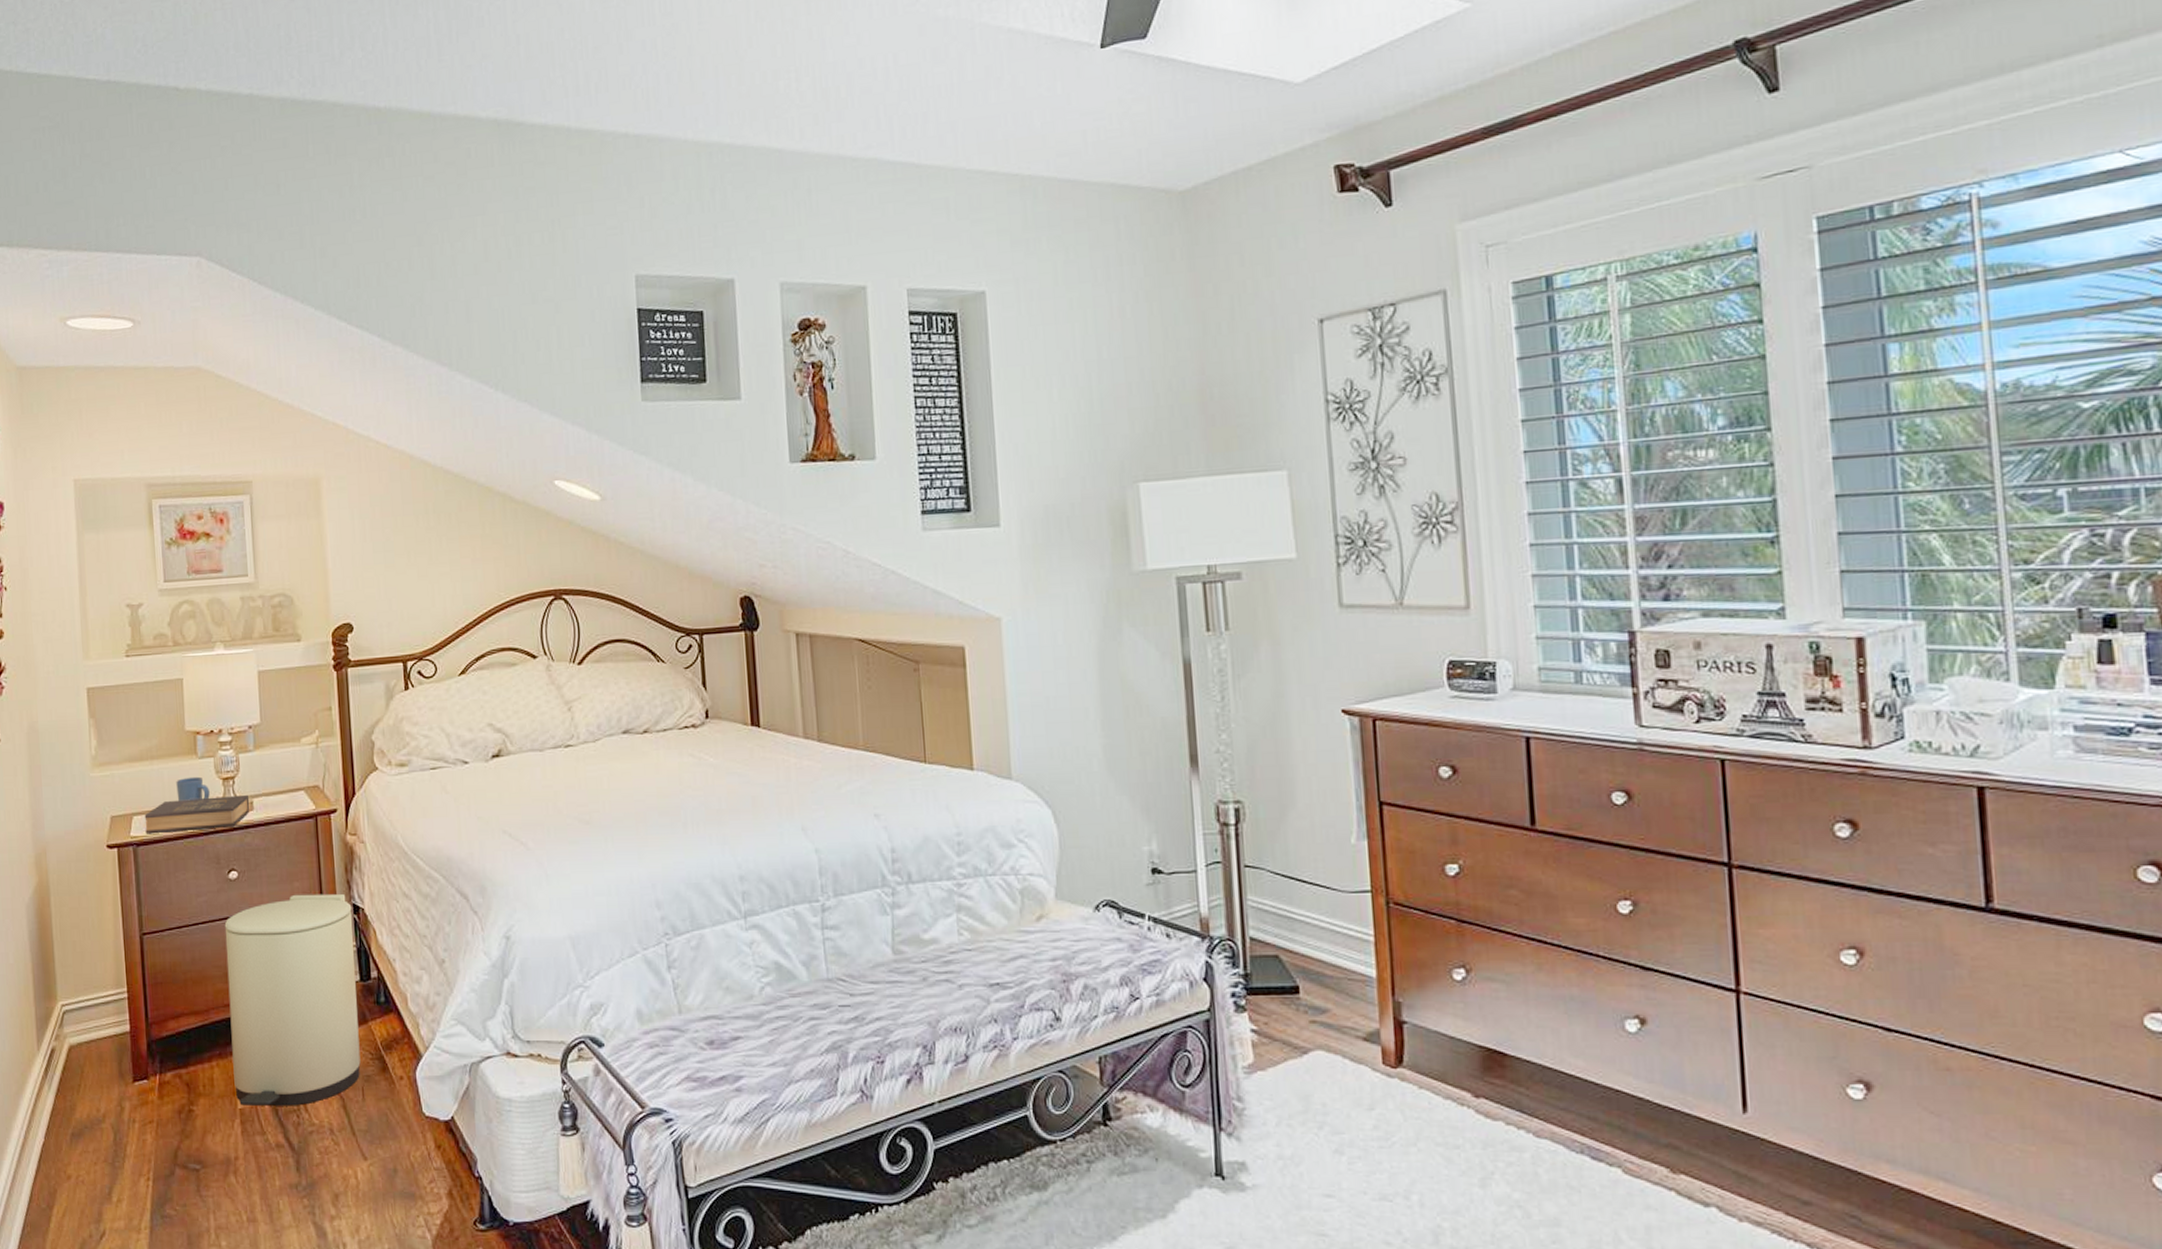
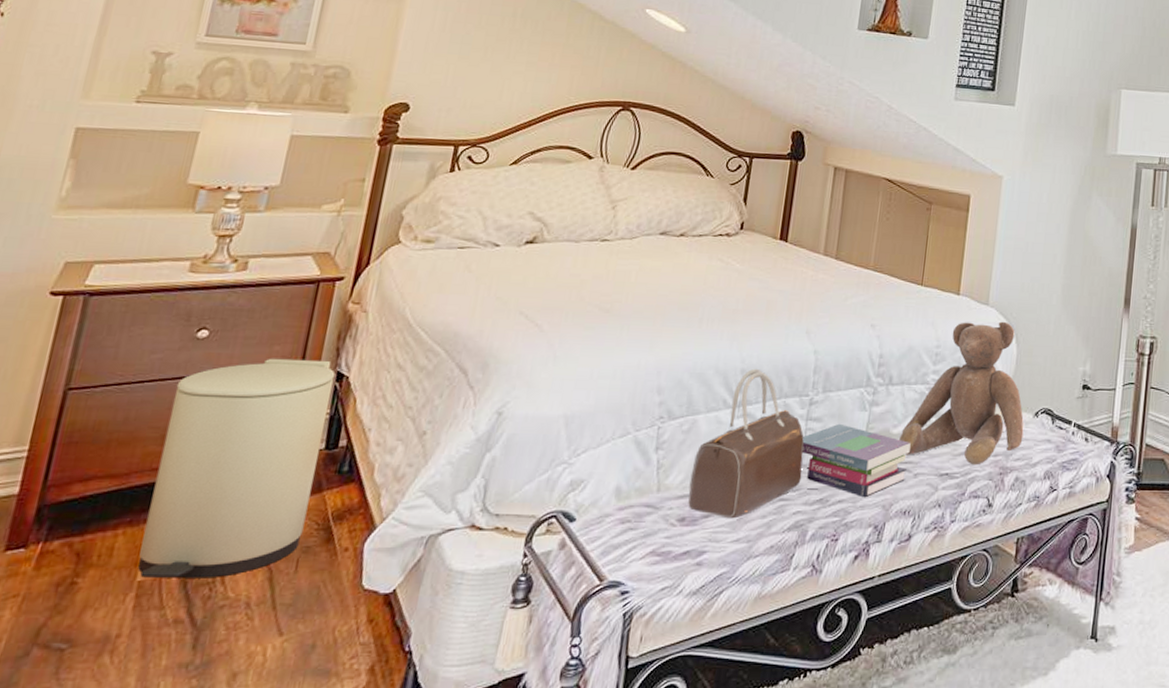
hardback book: present [144,794,250,834] -> none [105,252,246,285]
mug: present [176,776,210,801] -> none [156,230,200,255]
handbag: none [709,874,830,1041] -> present [688,368,804,519]
books: none [822,930,949,1014] -> present [802,423,911,498]
teddy bear: none [933,797,1085,973] -> present [899,321,1024,466]

